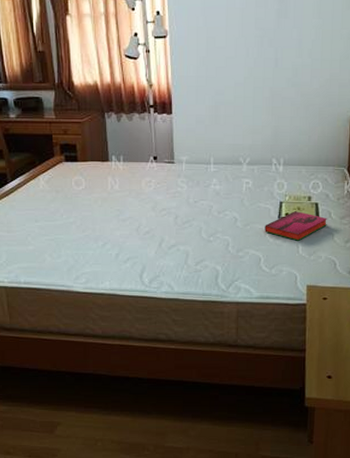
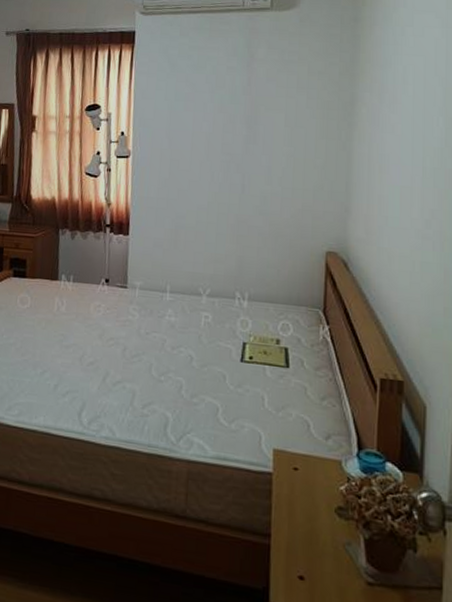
hardback book: present [265,211,327,241] -> none [224,355,299,392]

